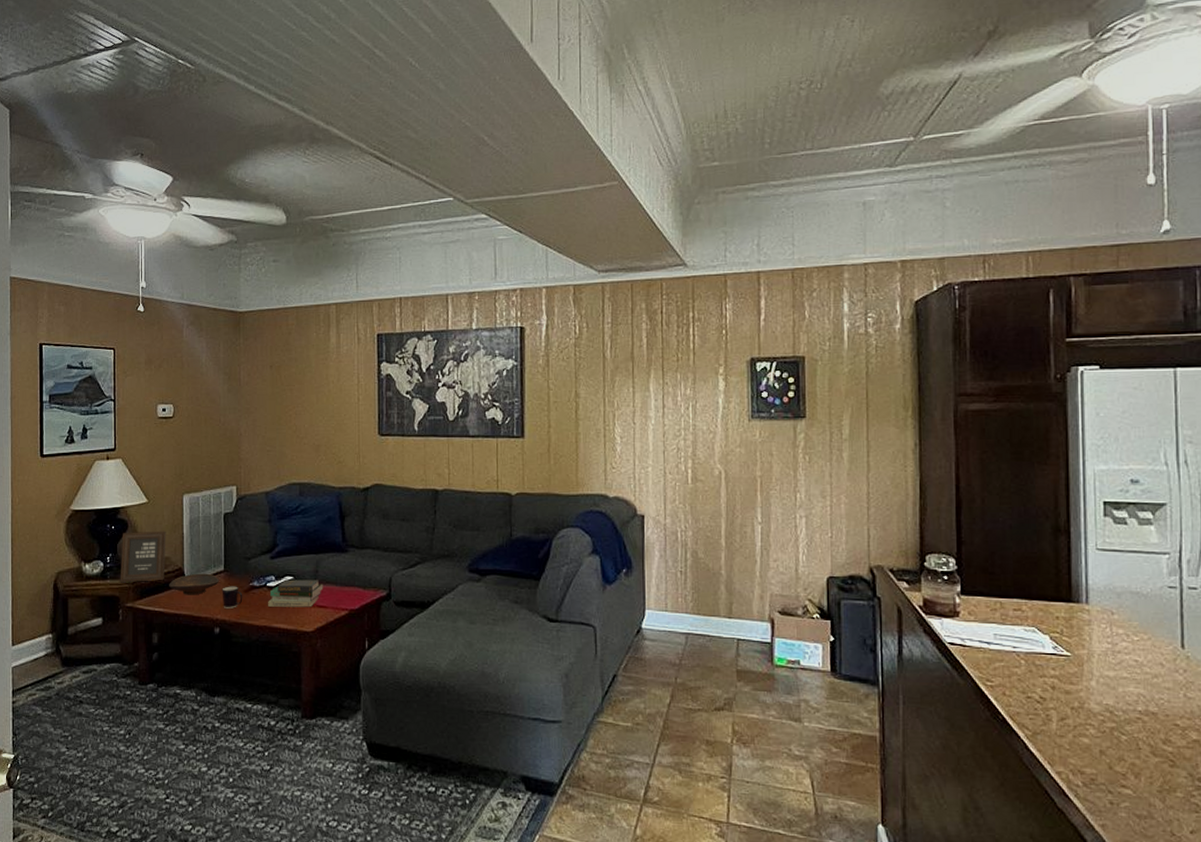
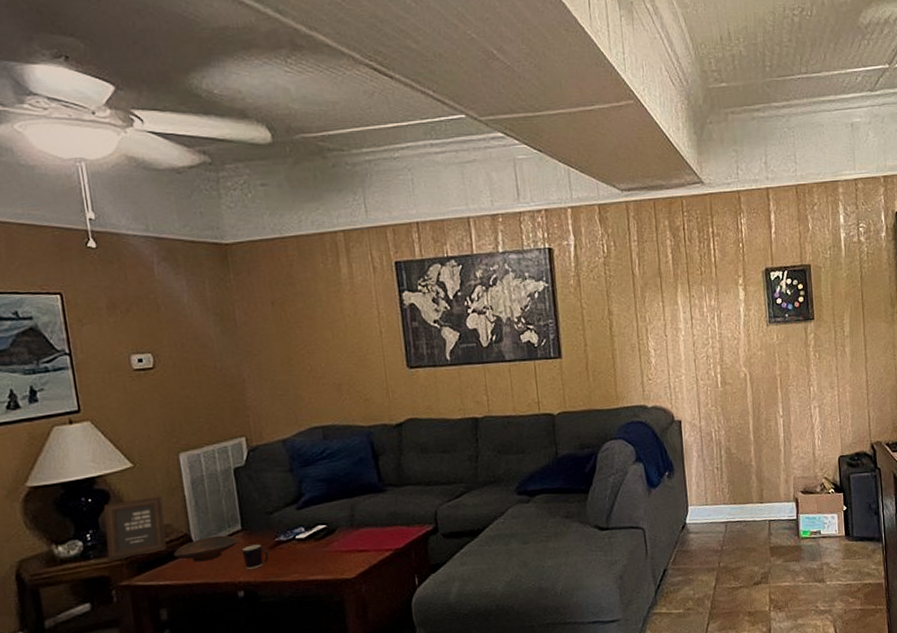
books: present [268,579,324,607] -> none [299,524,362,560]

